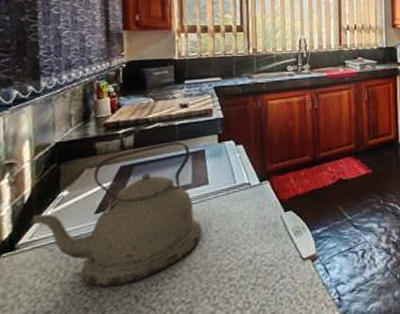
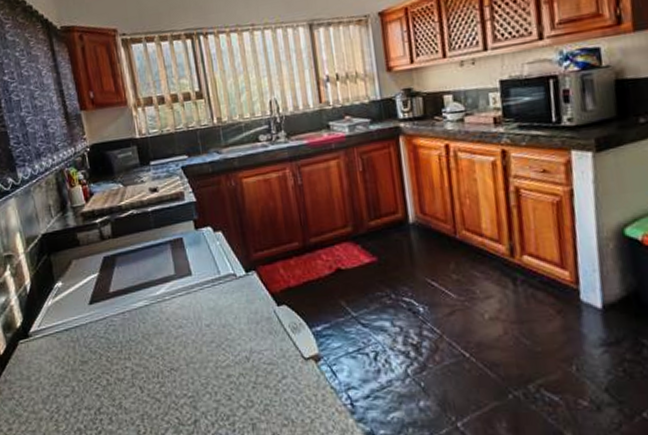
kettle: present [29,142,202,288] -> none [35,230,193,376]

